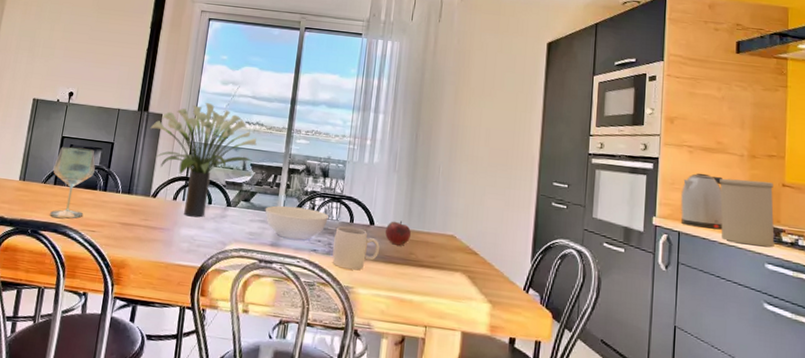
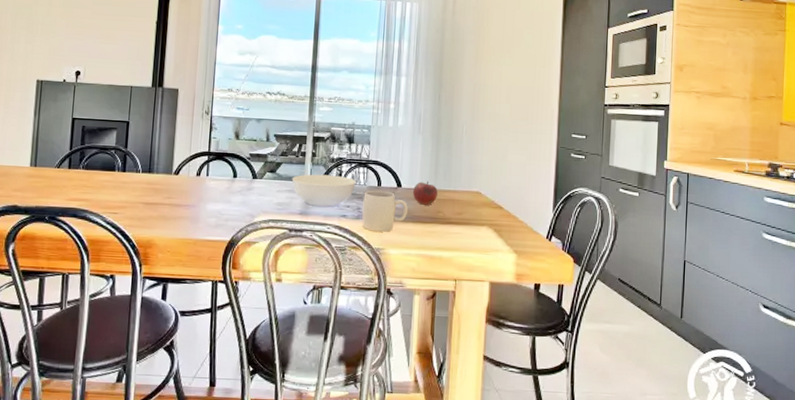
wine glass: present [50,146,96,219] -> none [66,128,111,202]
flower arrangement: present [150,103,257,218] -> none [166,75,279,192]
kettle: present [680,173,723,230] -> none [689,117,727,169]
canister: present [720,178,775,247] -> none [724,120,773,182]

